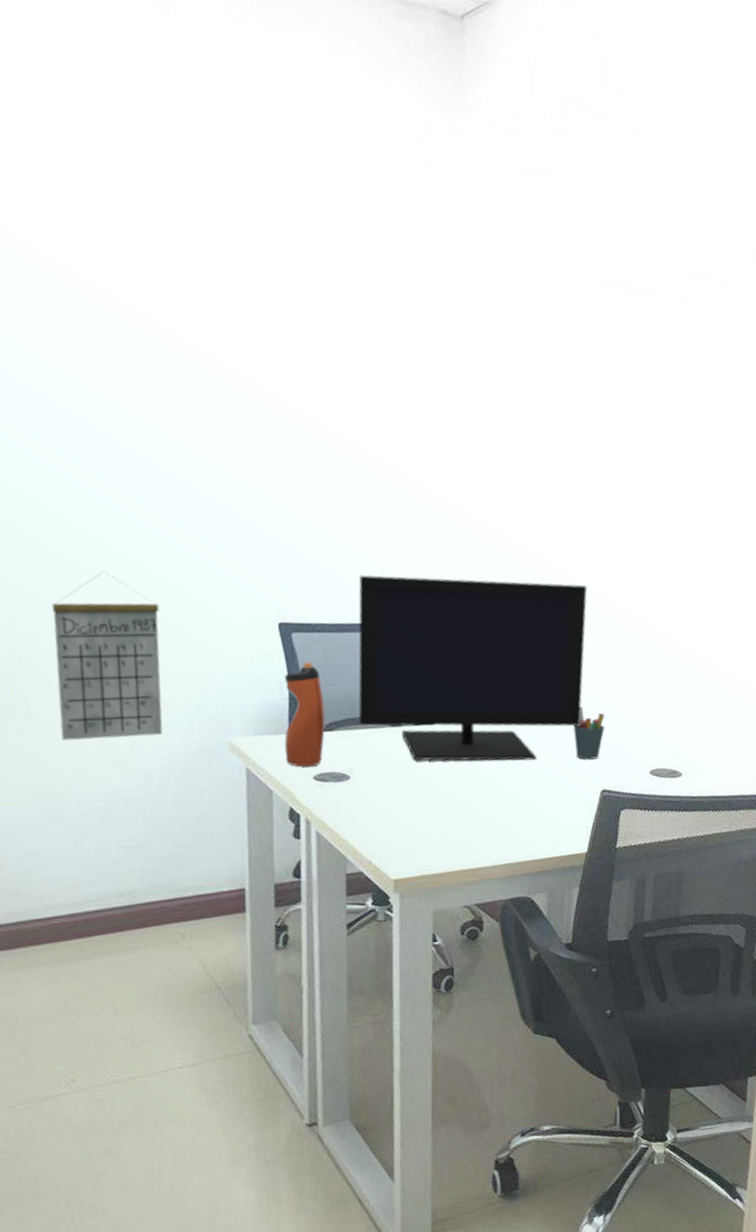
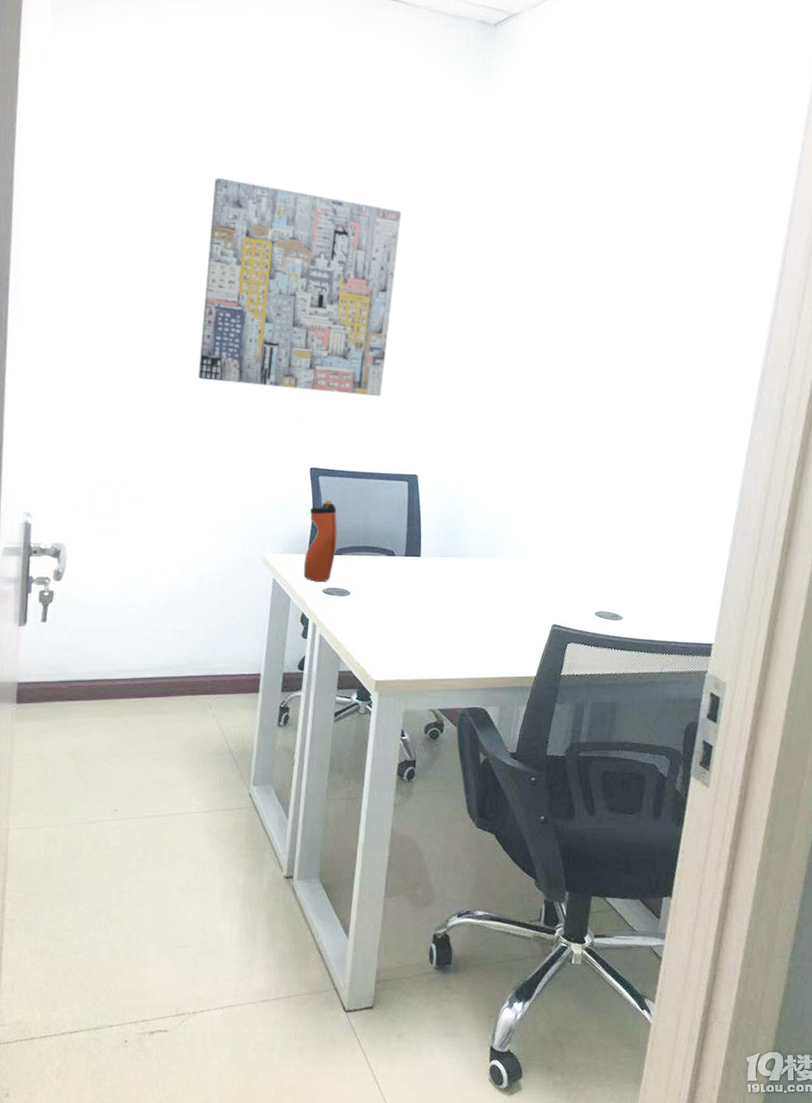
calendar: present [52,571,163,741] -> none [144,420,225,546]
wall art: none [92,229,363,526] -> present [198,177,402,397]
monitor: present [358,575,588,761] -> none [362,435,555,593]
pen holder: present [573,706,605,760] -> none [533,553,560,598]

